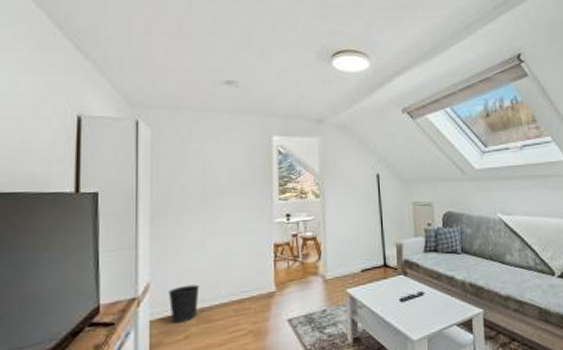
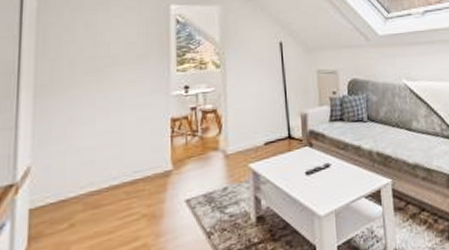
wastebasket: present [168,284,200,323] -> none [51,166,88,211]

